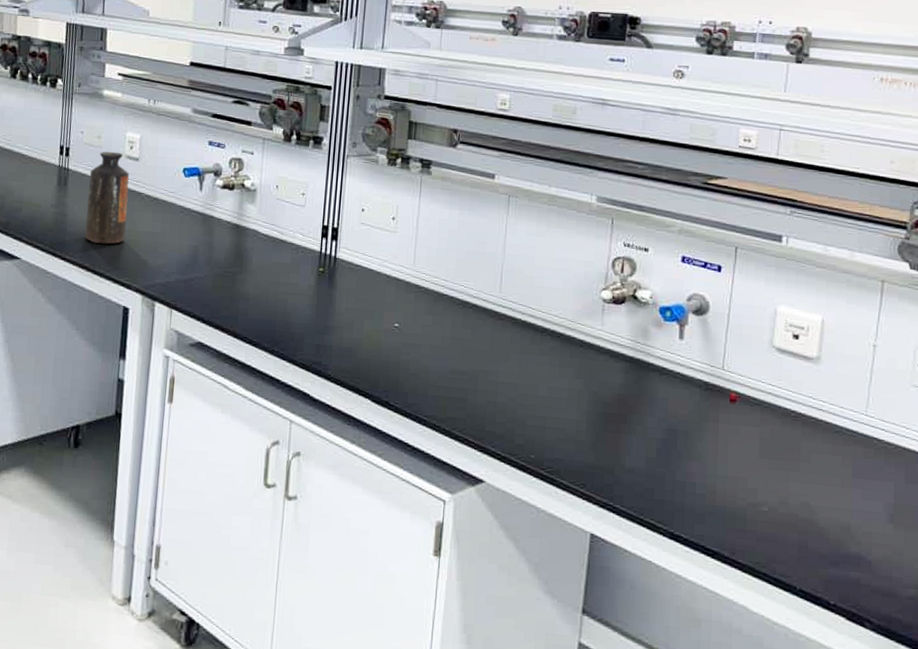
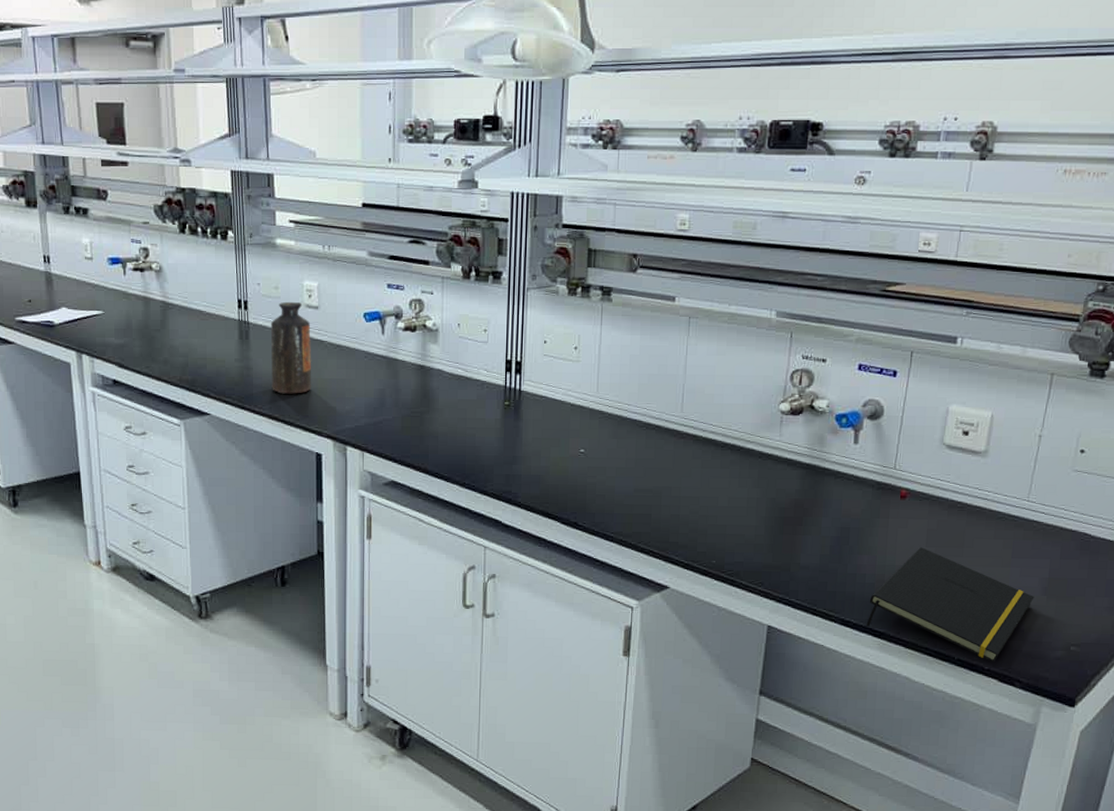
notepad: none [698,457,880,597] -> present [866,547,1035,663]

